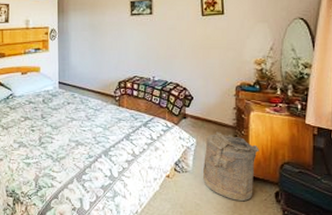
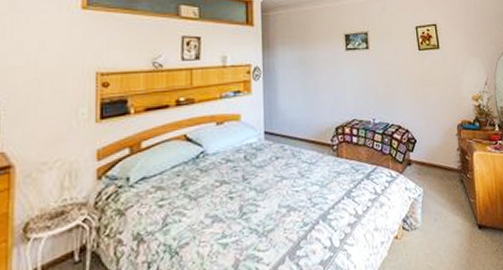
laundry hamper: present [202,131,259,201] -> none [432,177,486,256]

